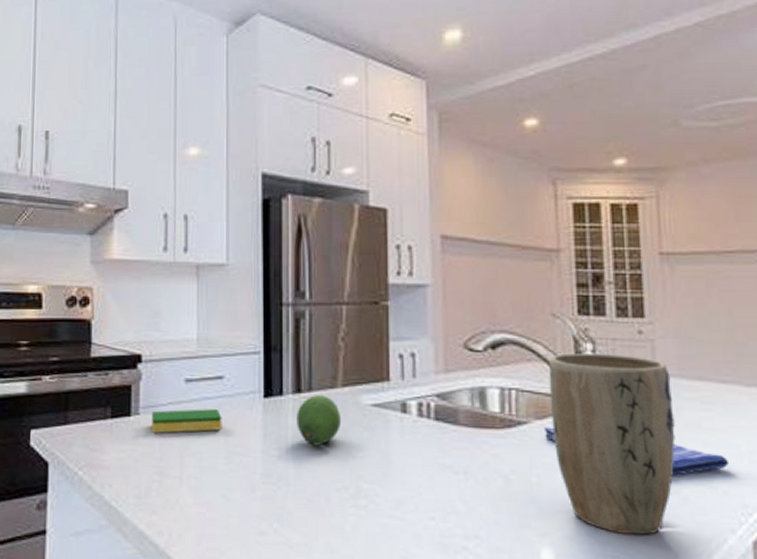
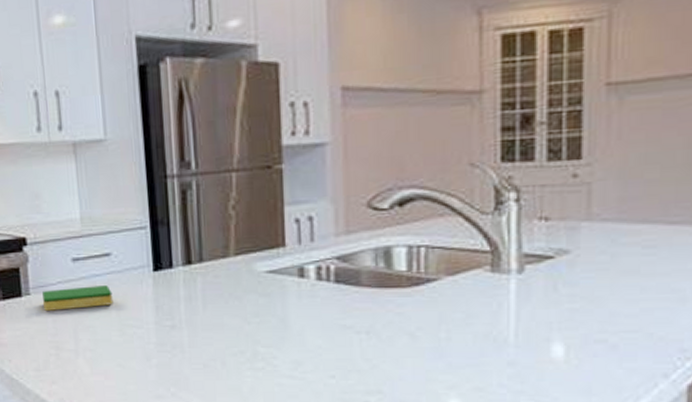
fruit: present [297,395,342,446] -> none [188,265,236,314]
dish towel: present [543,427,730,476] -> none [455,282,670,324]
plant pot: present [548,352,676,536] -> none [463,202,609,385]

